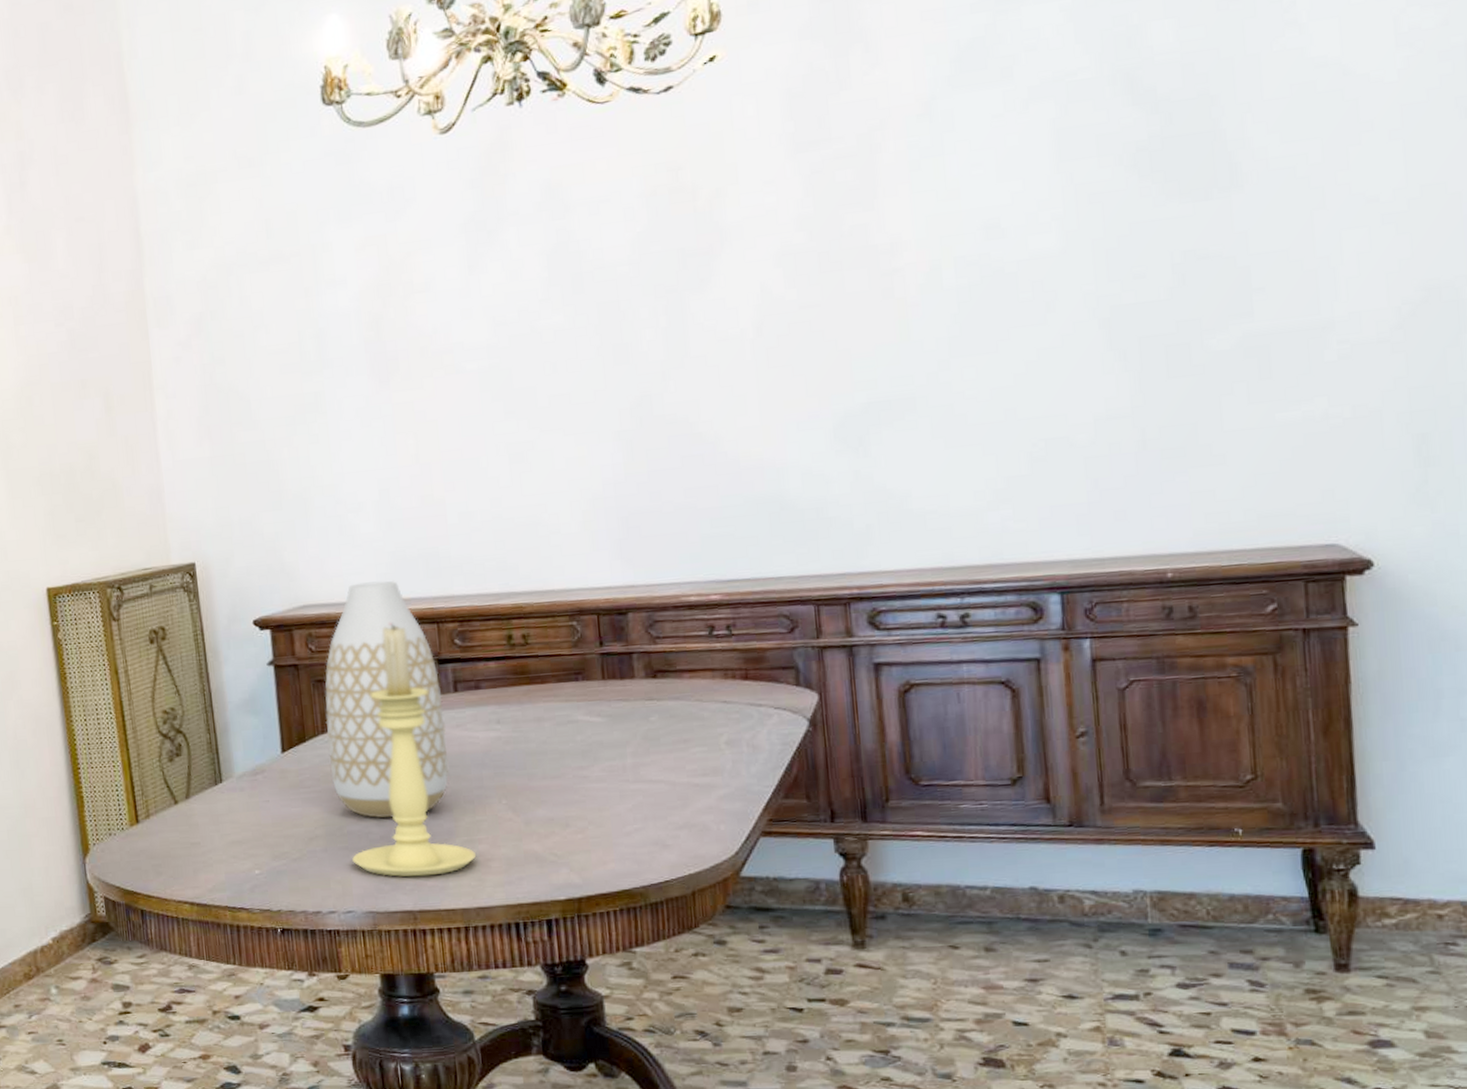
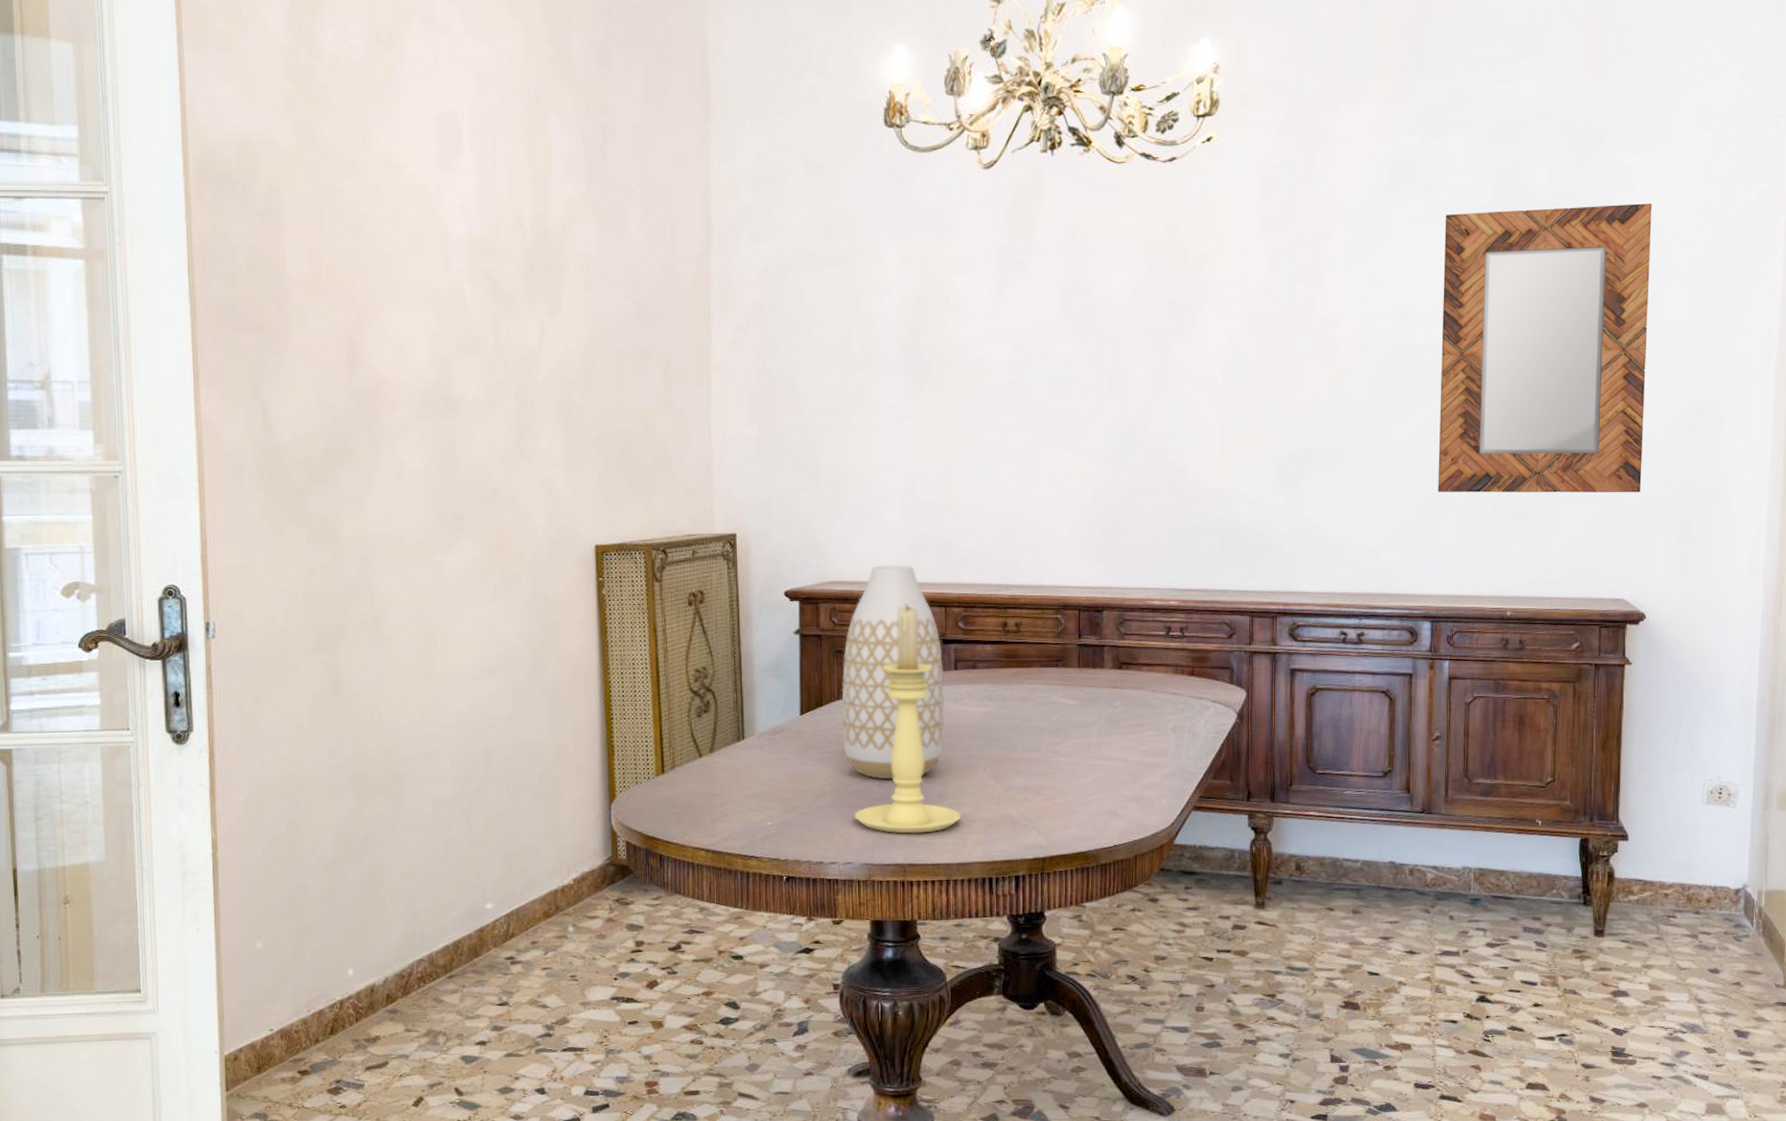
home mirror: none [1033,44,1351,436] -> present [1438,203,1652,493]

